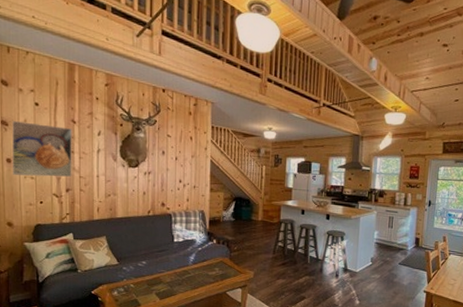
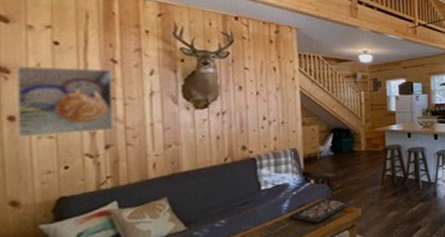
decorative tray: none [194,256,248,277] -> present [288,196,354,223]

